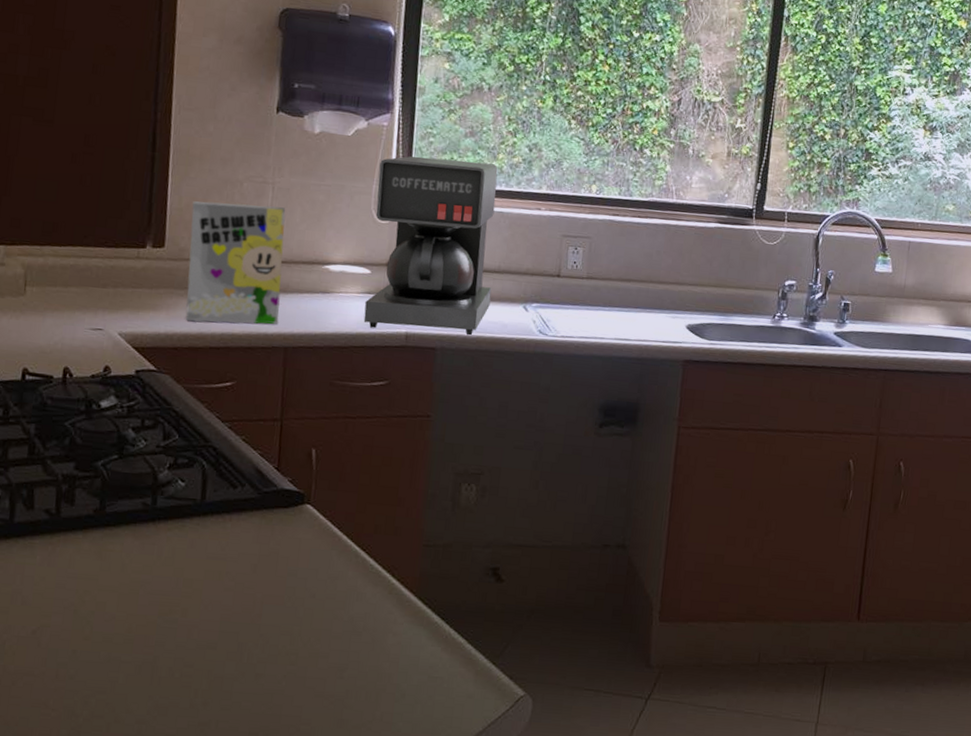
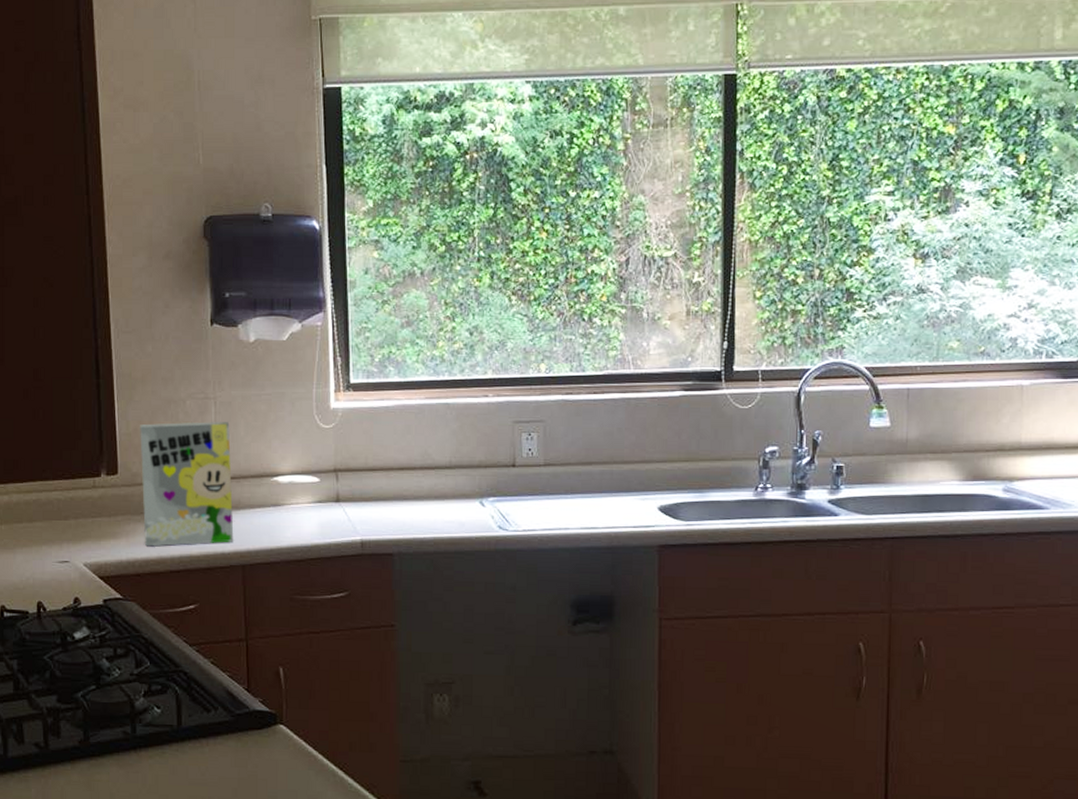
coffee maker: present [363,156,498,336] -> none [317,353,445,538]

